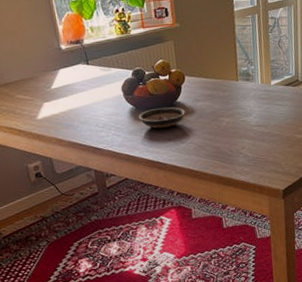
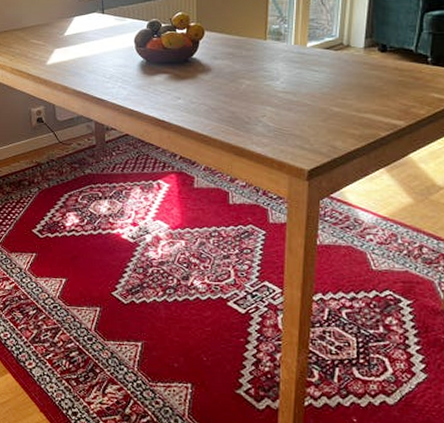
saucer: present [138,107,185,129] -> none [147,64,200,85]

